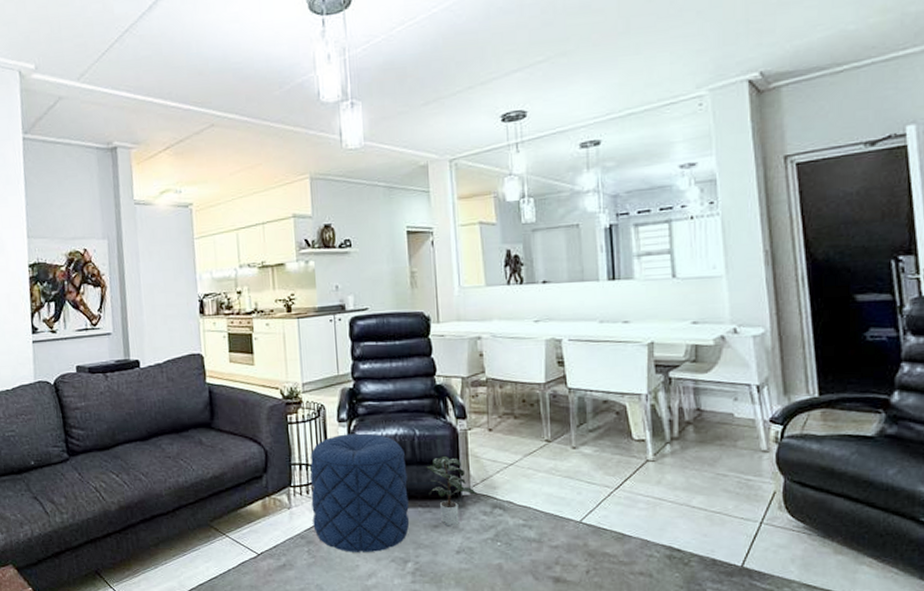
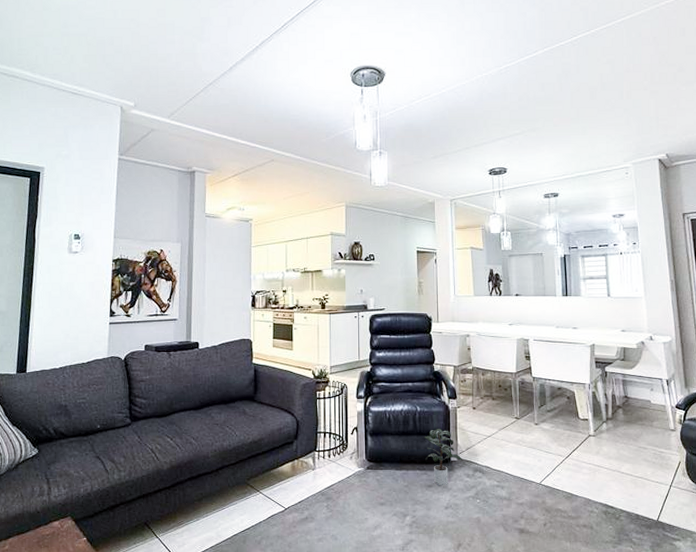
pouf: present [310,433,410,552] -> none [332,408,410,507]

